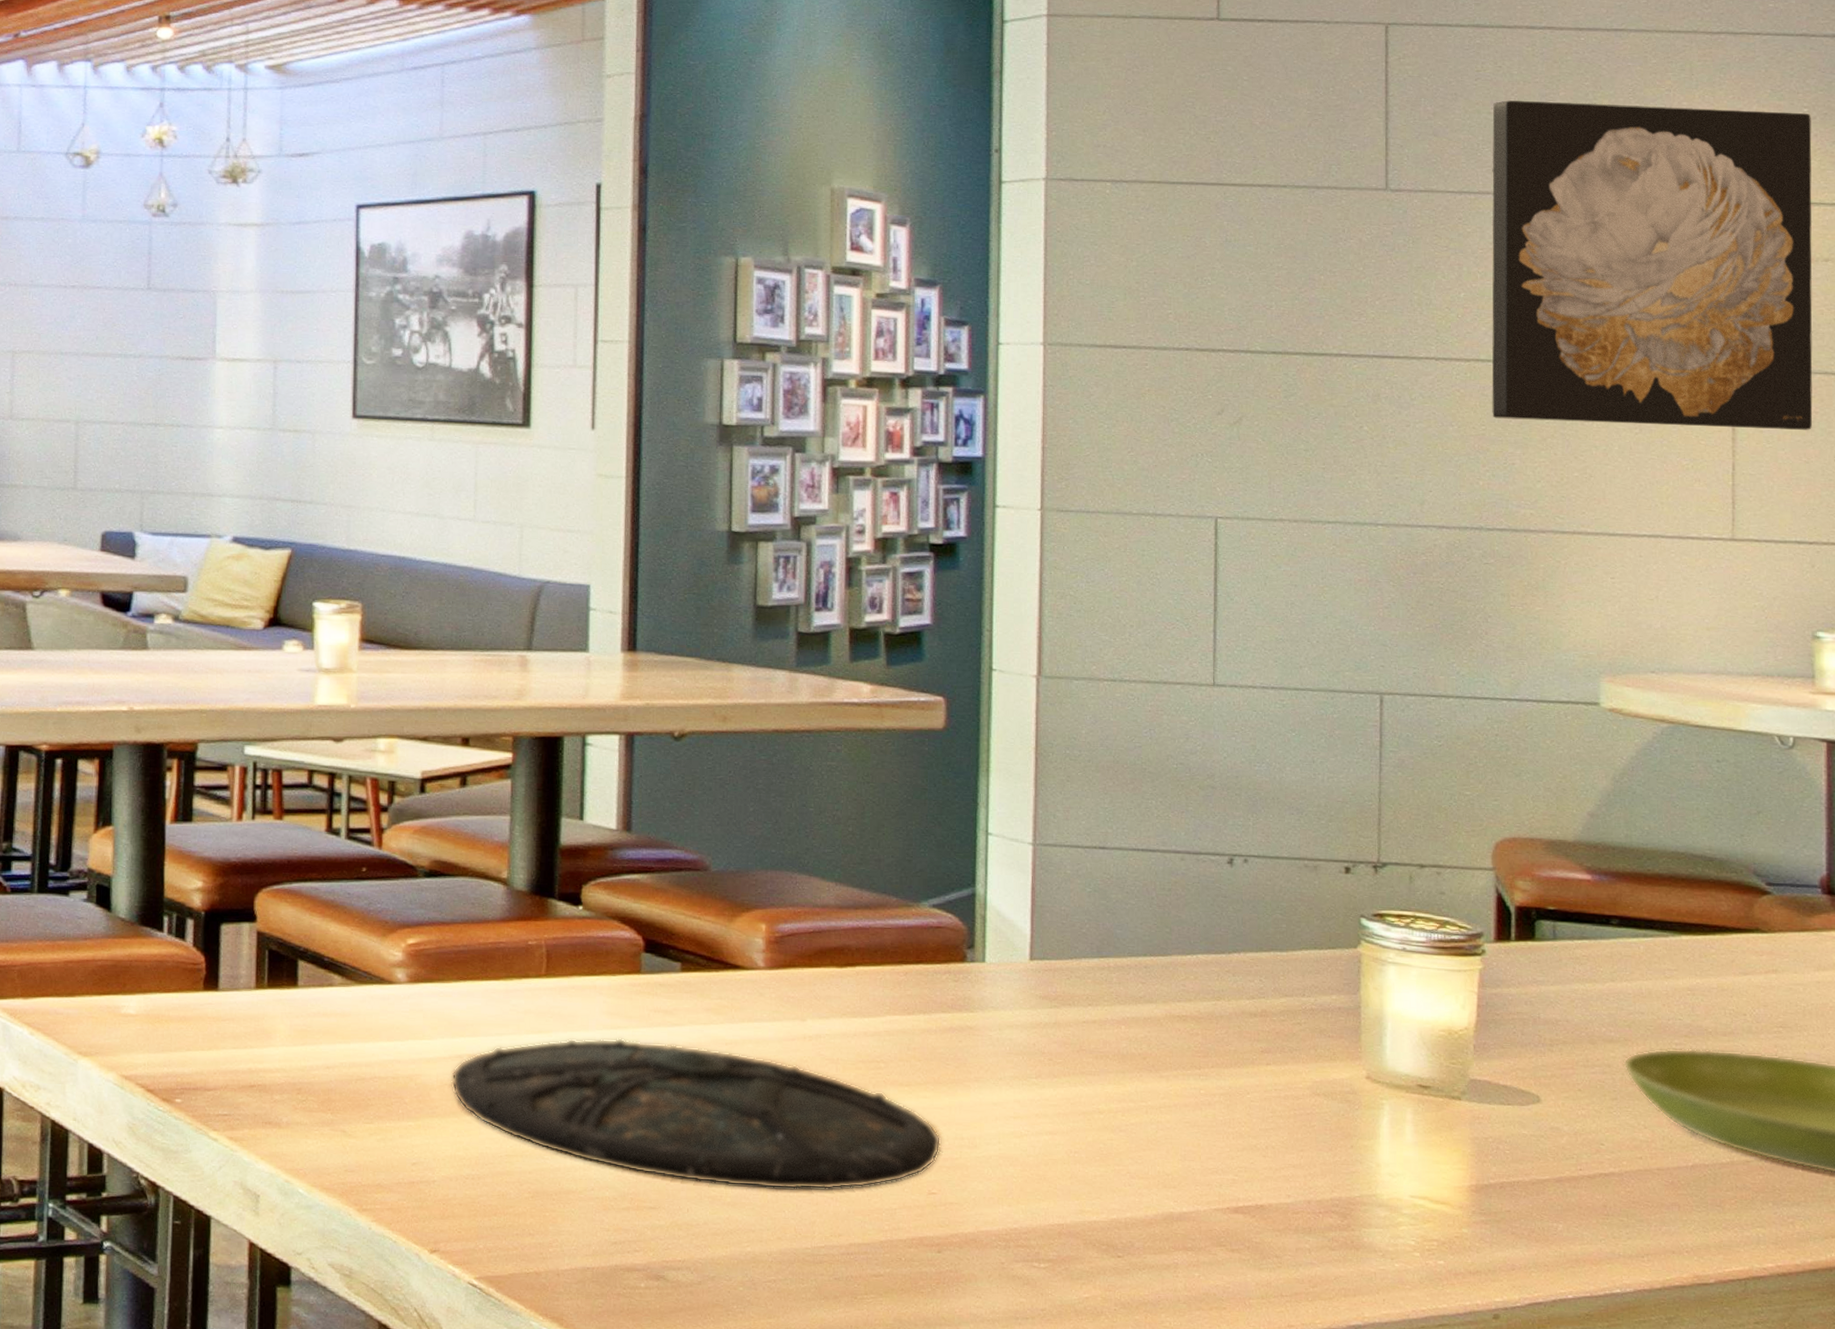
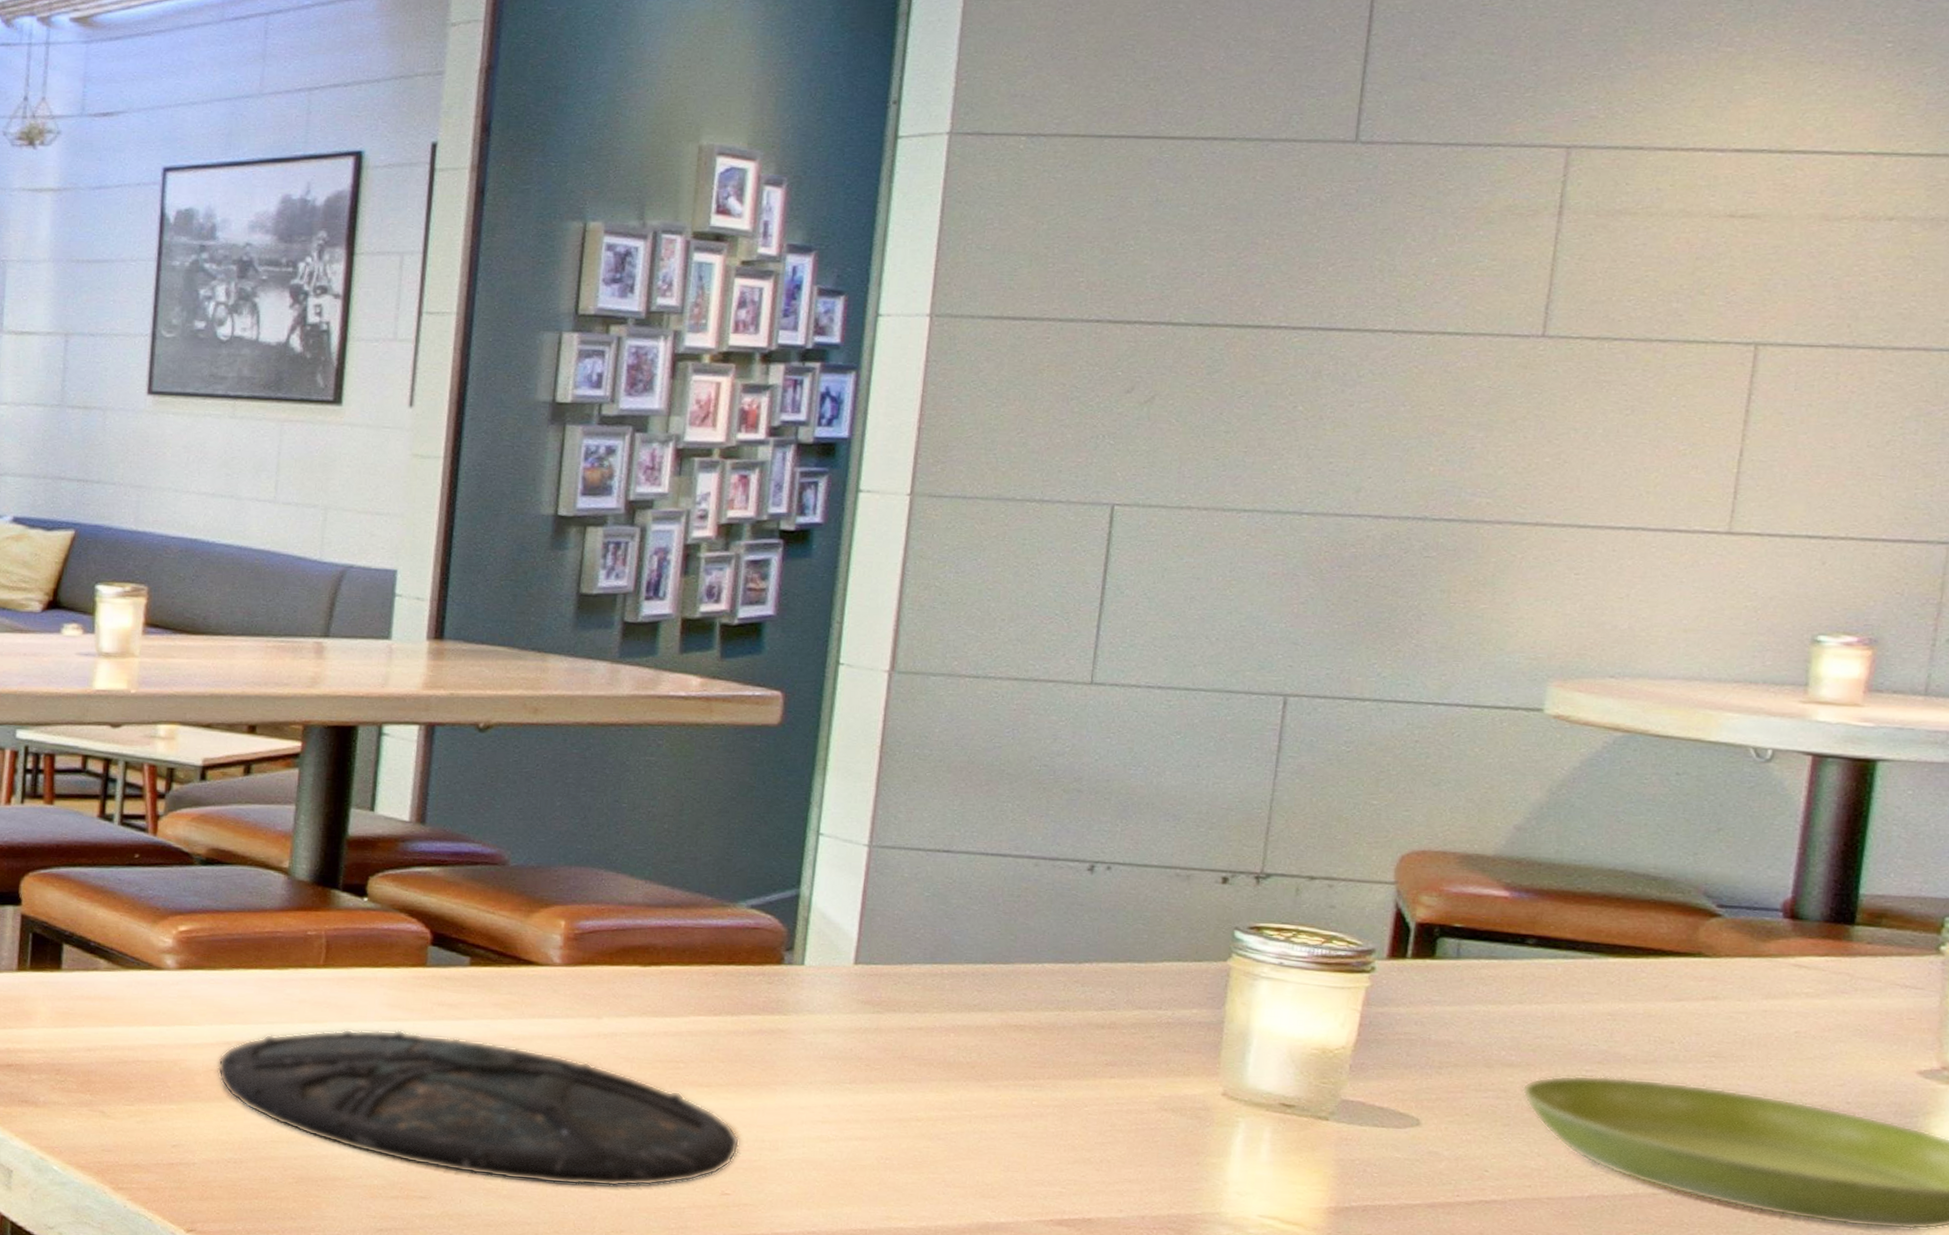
wall art: present [1492,100,1813,430] -> none [1454,38,1896,412]

